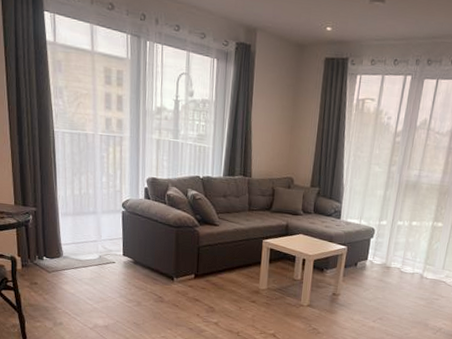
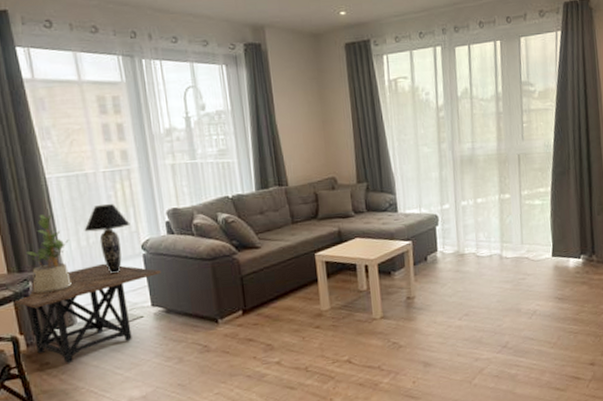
side table: none [16,212,135,287] -> present [14,263,161,363]
potted plant: none [30,162,66,227] -> present [25,214,72,293]
table lamp: none [78,163,116,223] -> present [84,204,130,274]

